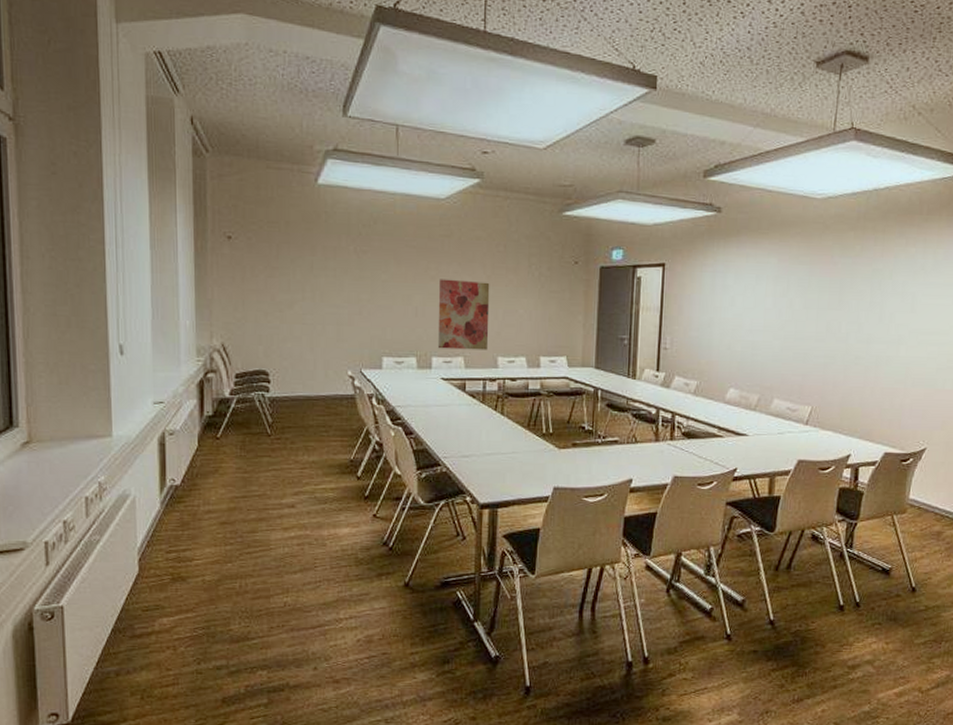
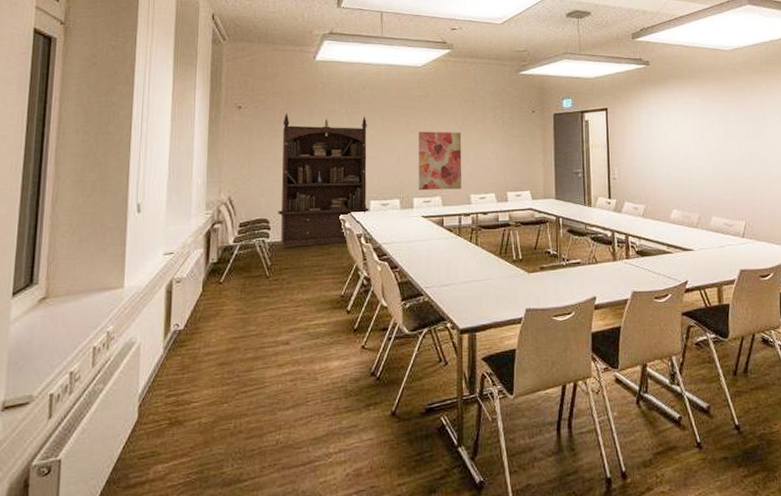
bookcase: none [278,247,381,403] -> present [278,112,369,246]

